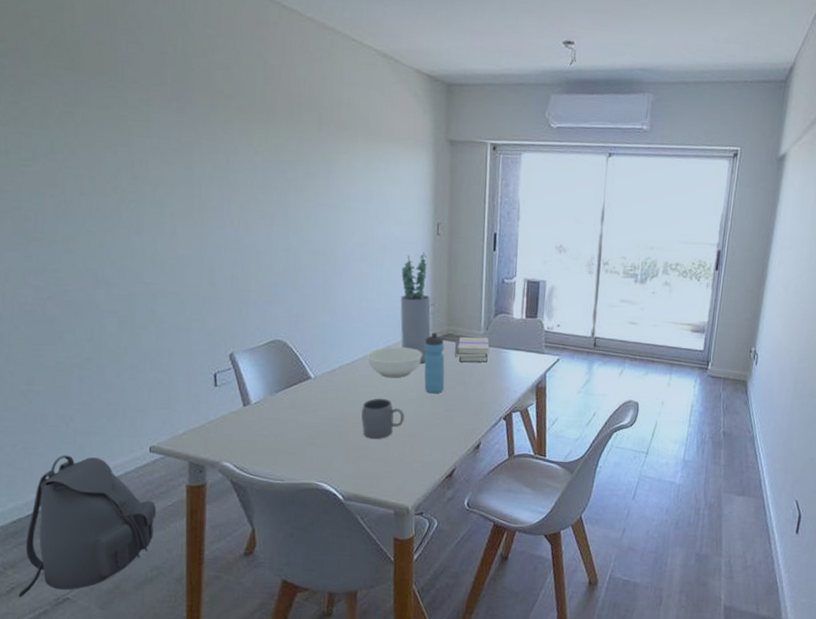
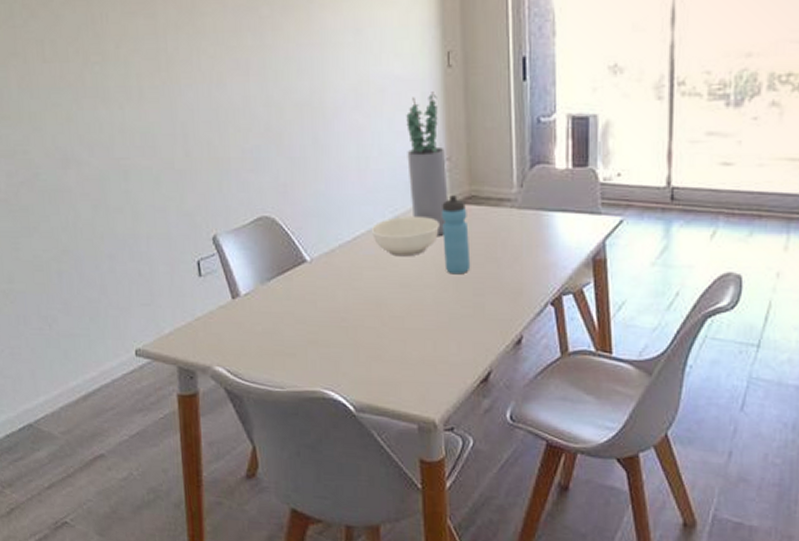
backpack: present [18,455,157,597] -> none [18,361,149,519]
mug: present [361,398,404,439] -> none [369,282,422,335]
books: present [454,336,490,363] -> none [480,197,526,232]

